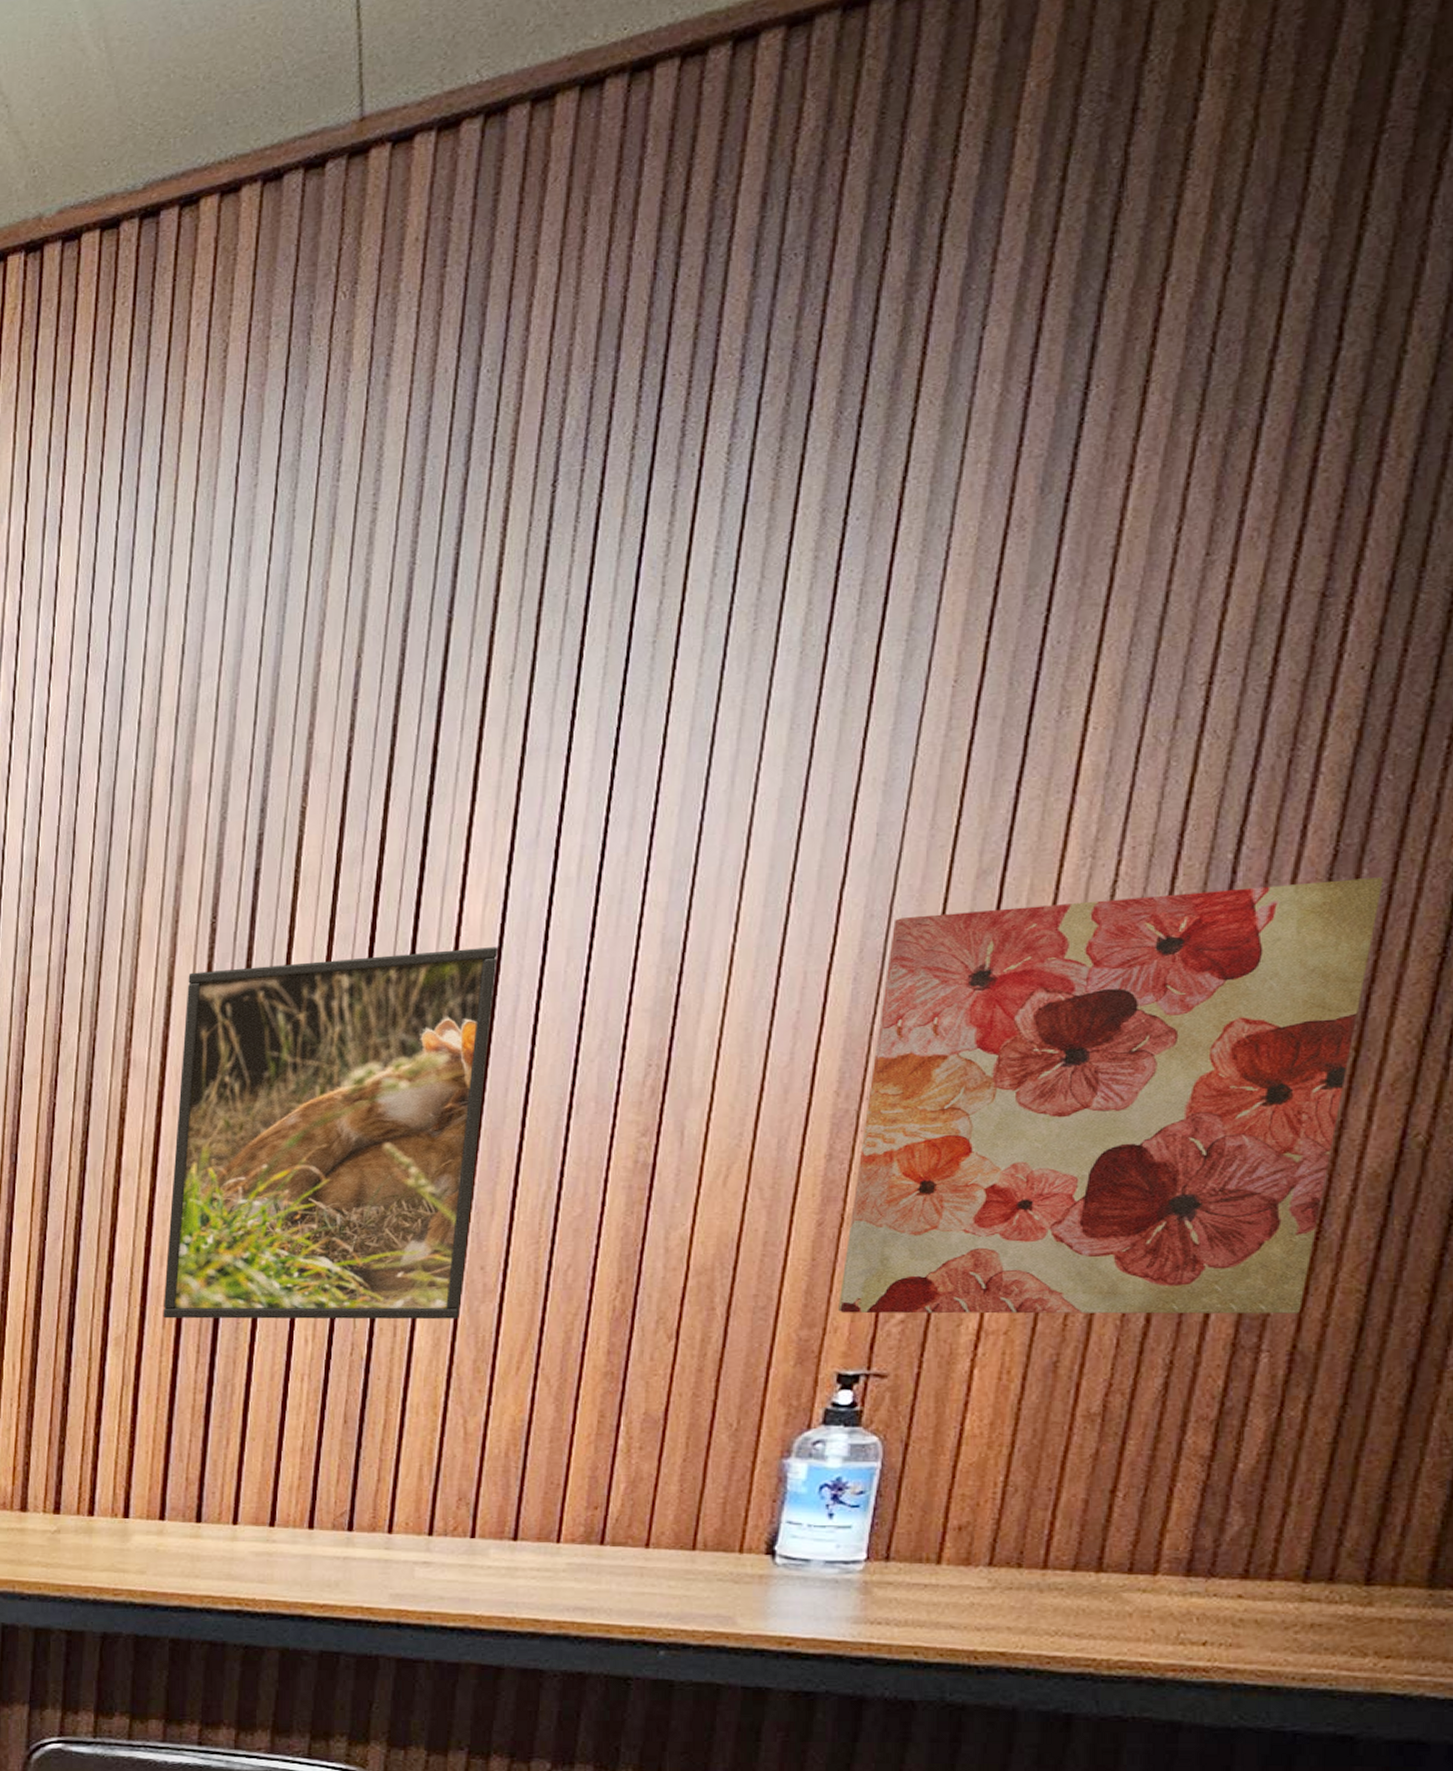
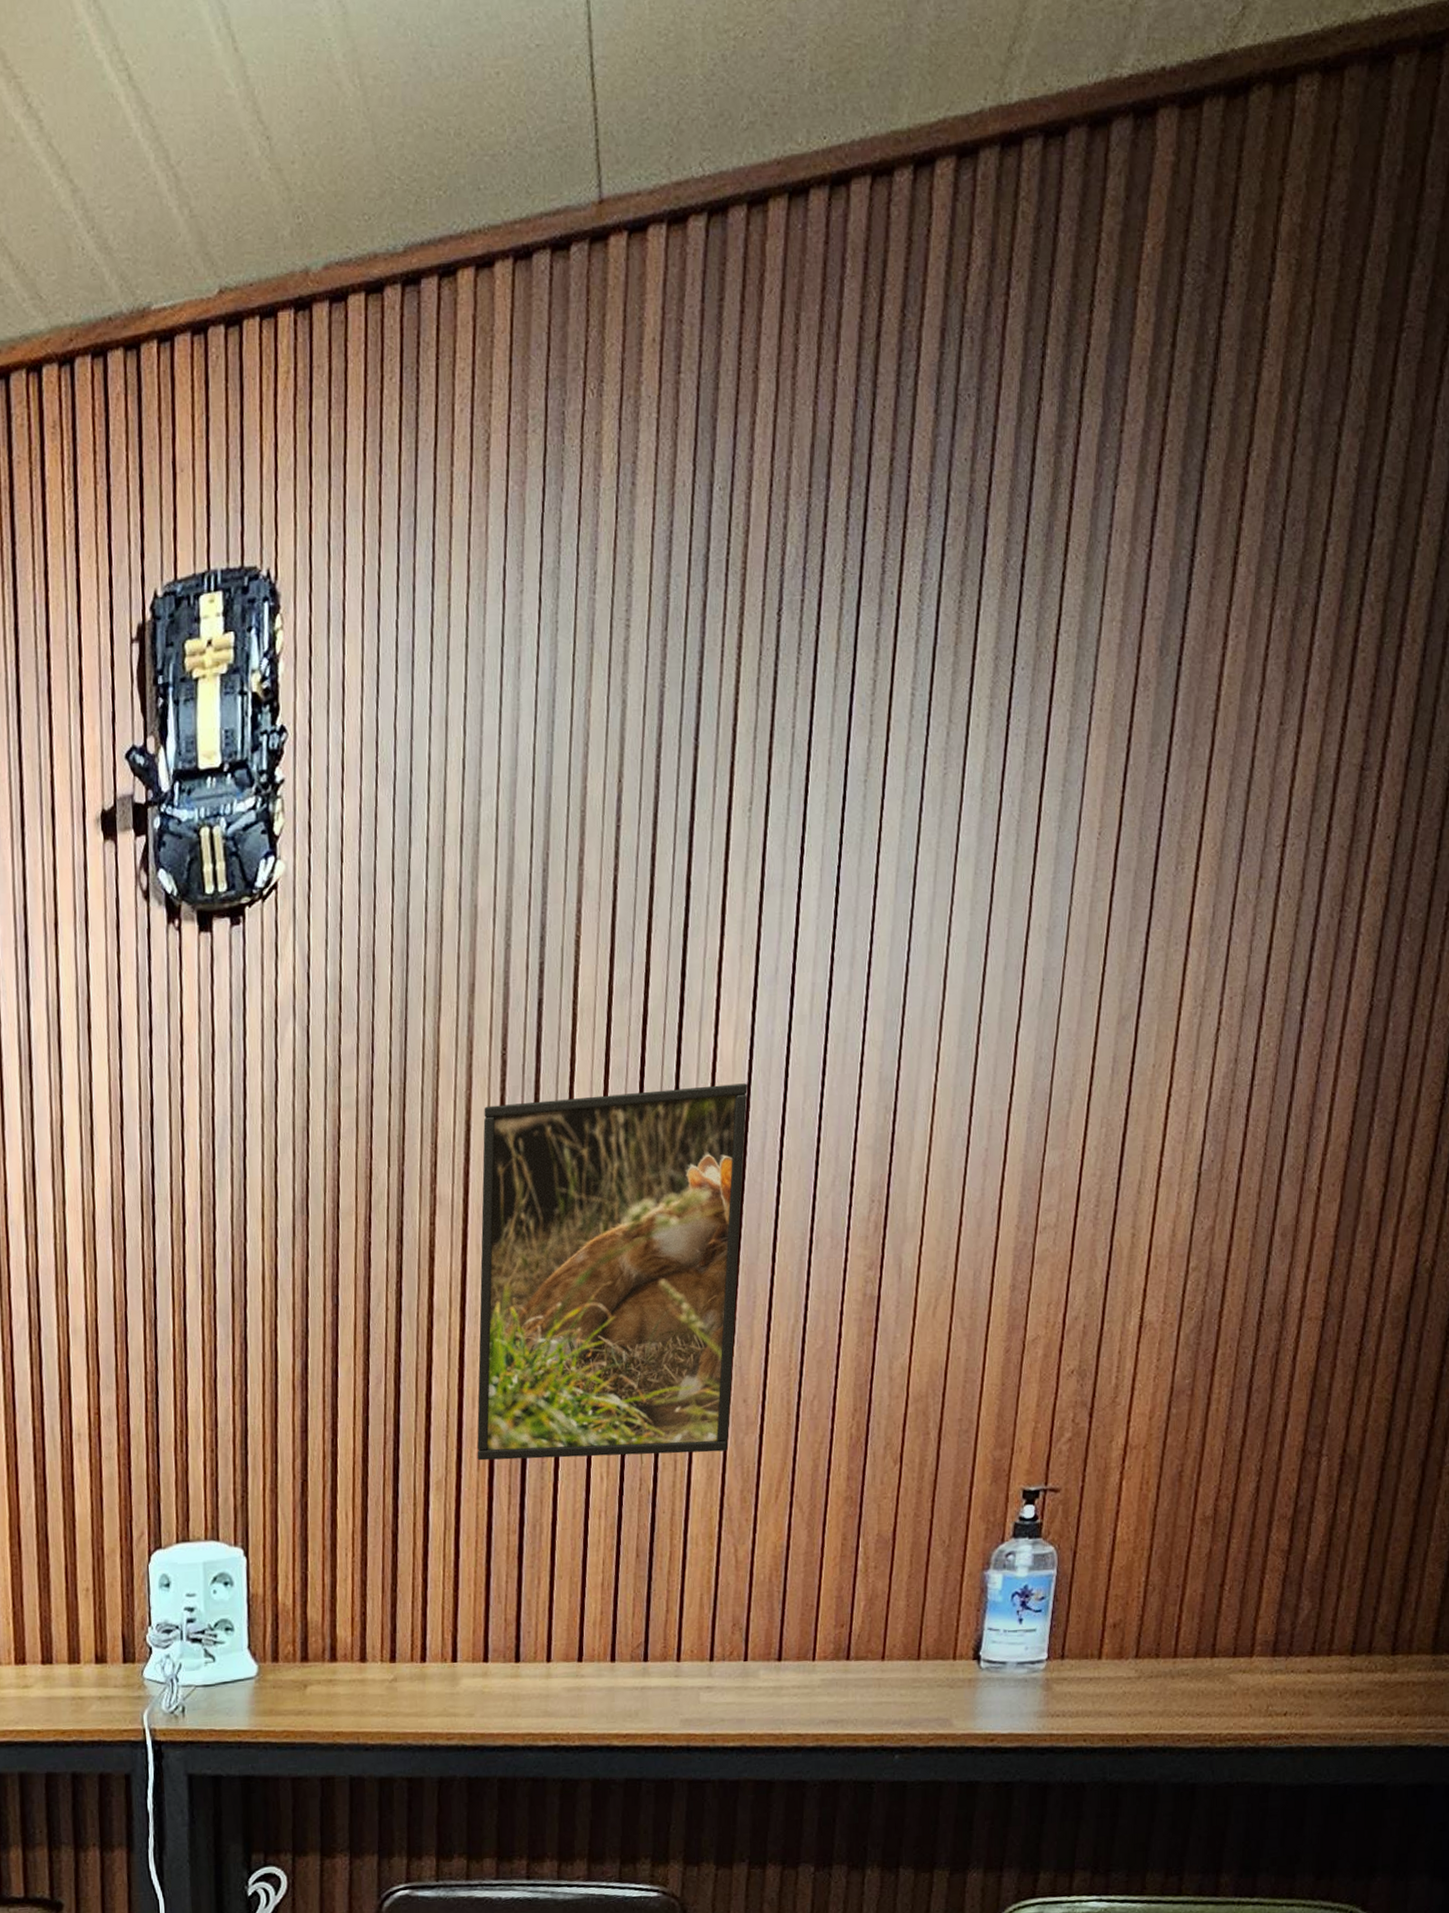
wall art: present [838,877,1383,1314] -> none [1022,1030,1403,1434]

